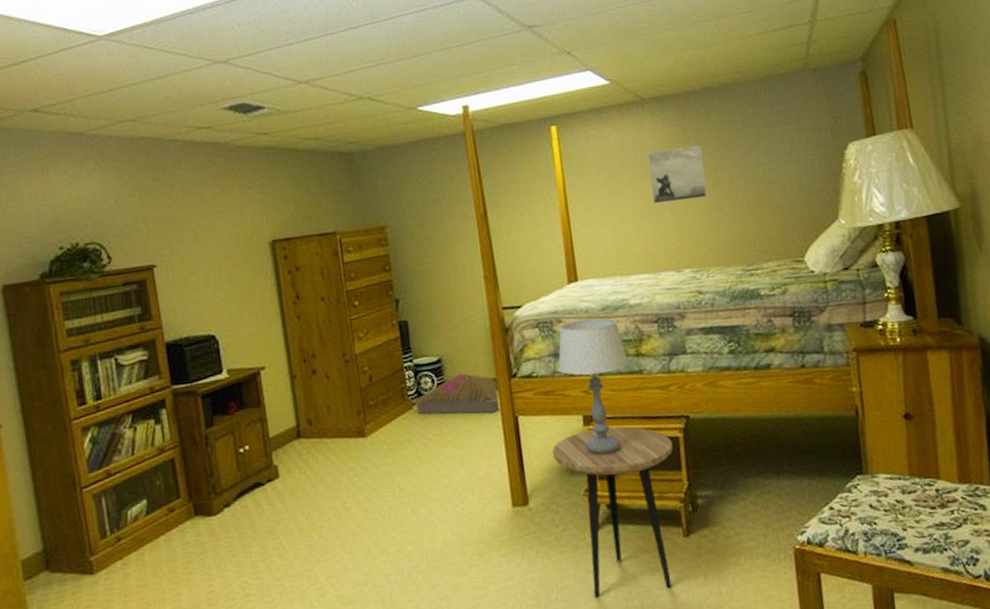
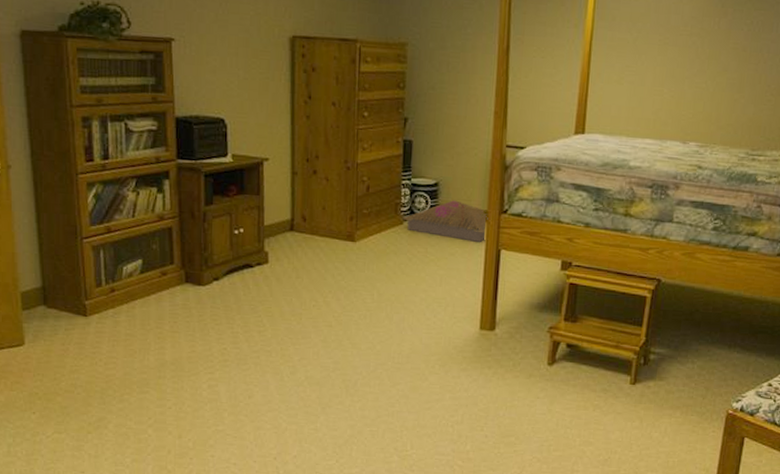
side table: present [552,426,673,597] -> none [526,274,640,425]
table lamp: present [558,318,630,455] -> none [548,171,617,300]
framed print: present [647,145,708,204] -> none [676,18,737,76]

